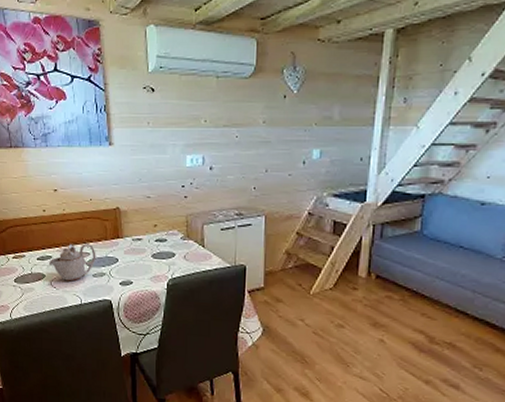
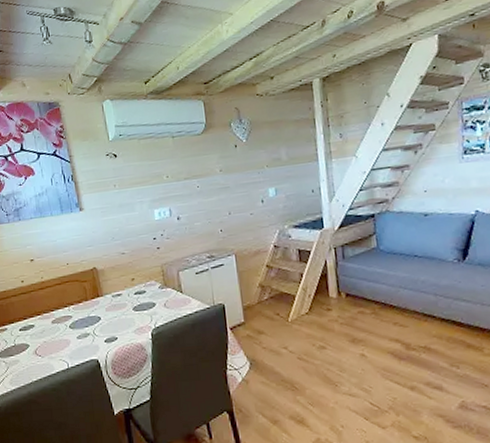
teapot: present [48,243,96,282] -> none [31,307,79,348]

